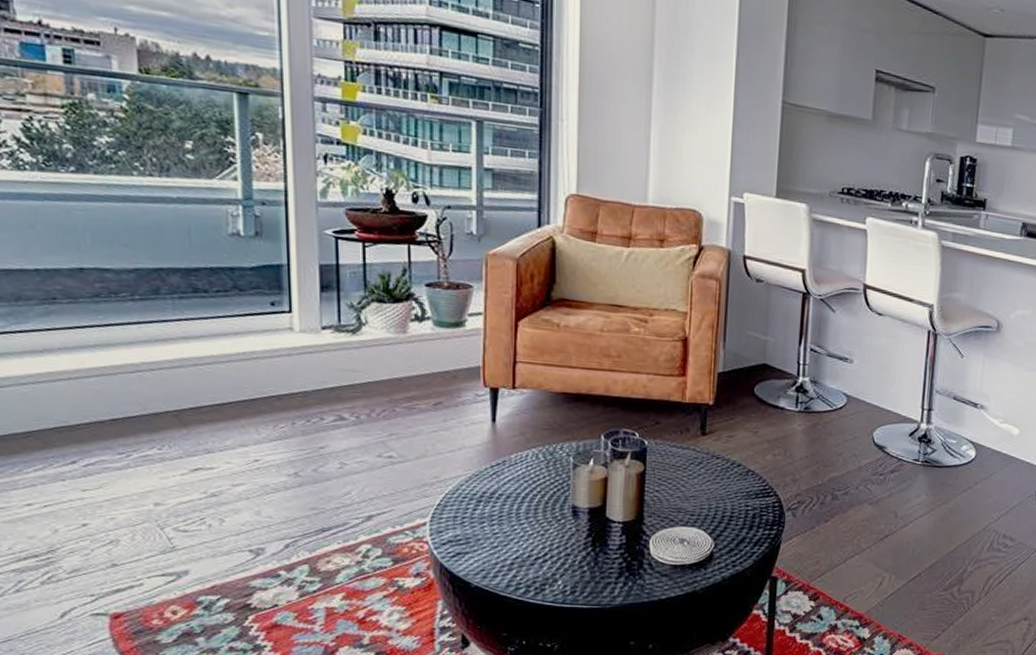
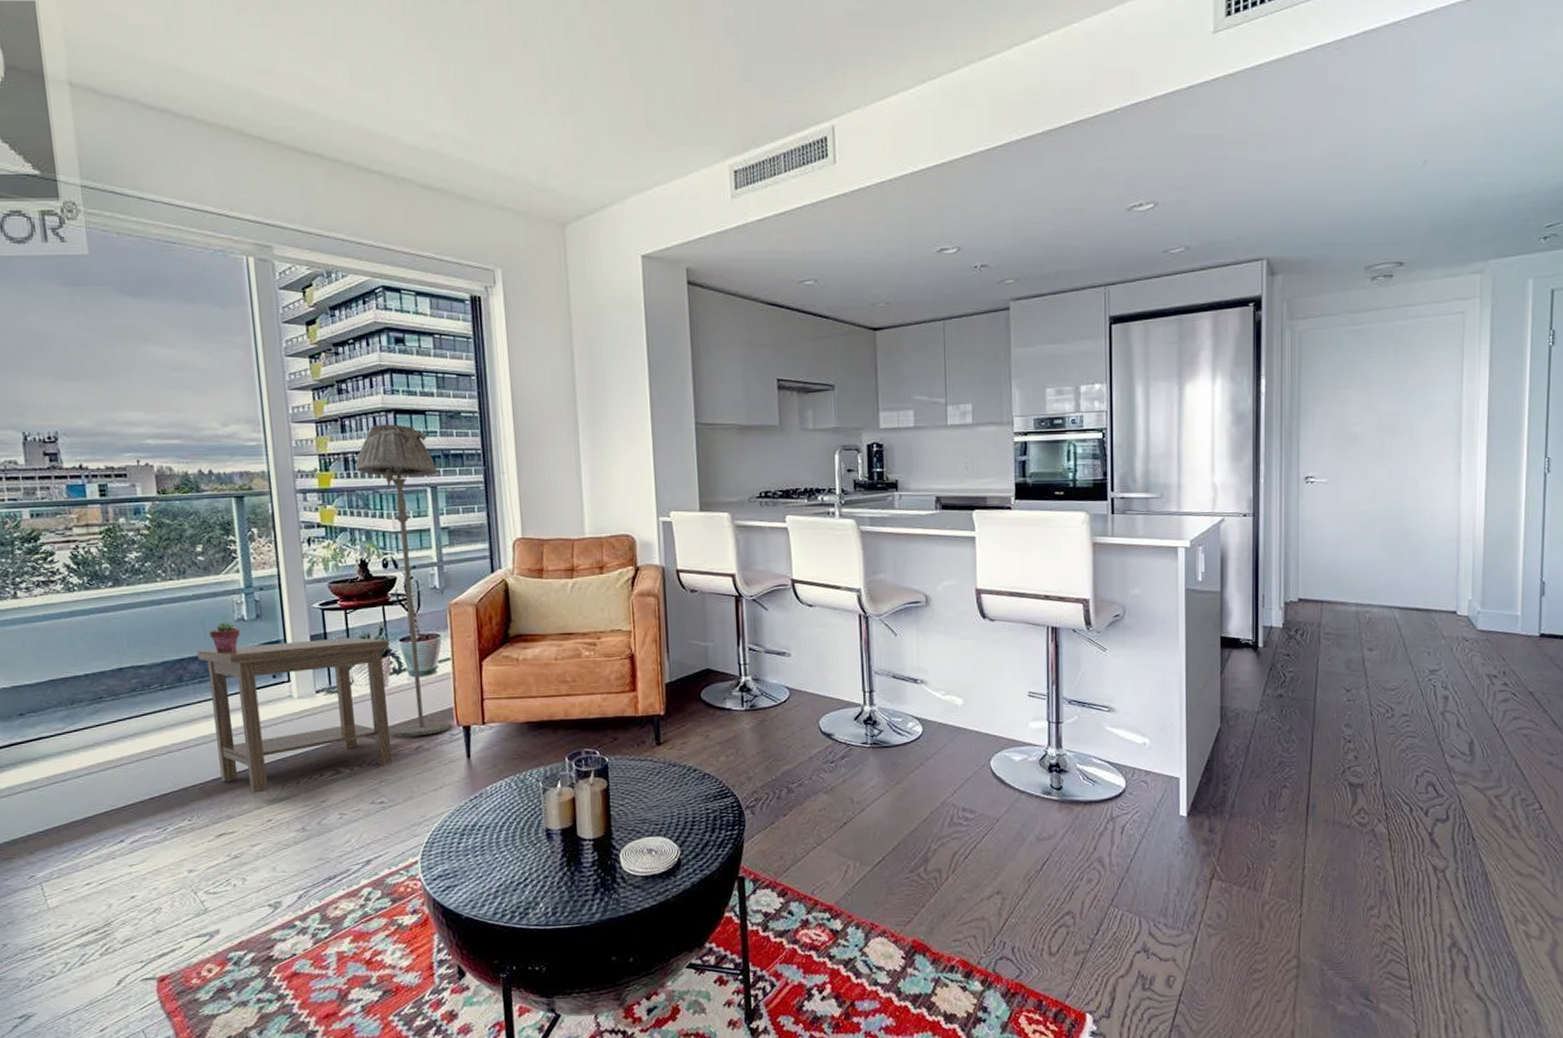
side table: none [179,261,412,430] -> present [197,637,393,794]
potted succulent: none [196,233,233,270] -> present [209,621,240,652]
floor lamp: none [388,38,486,392] -> present [355,424,452,737]

